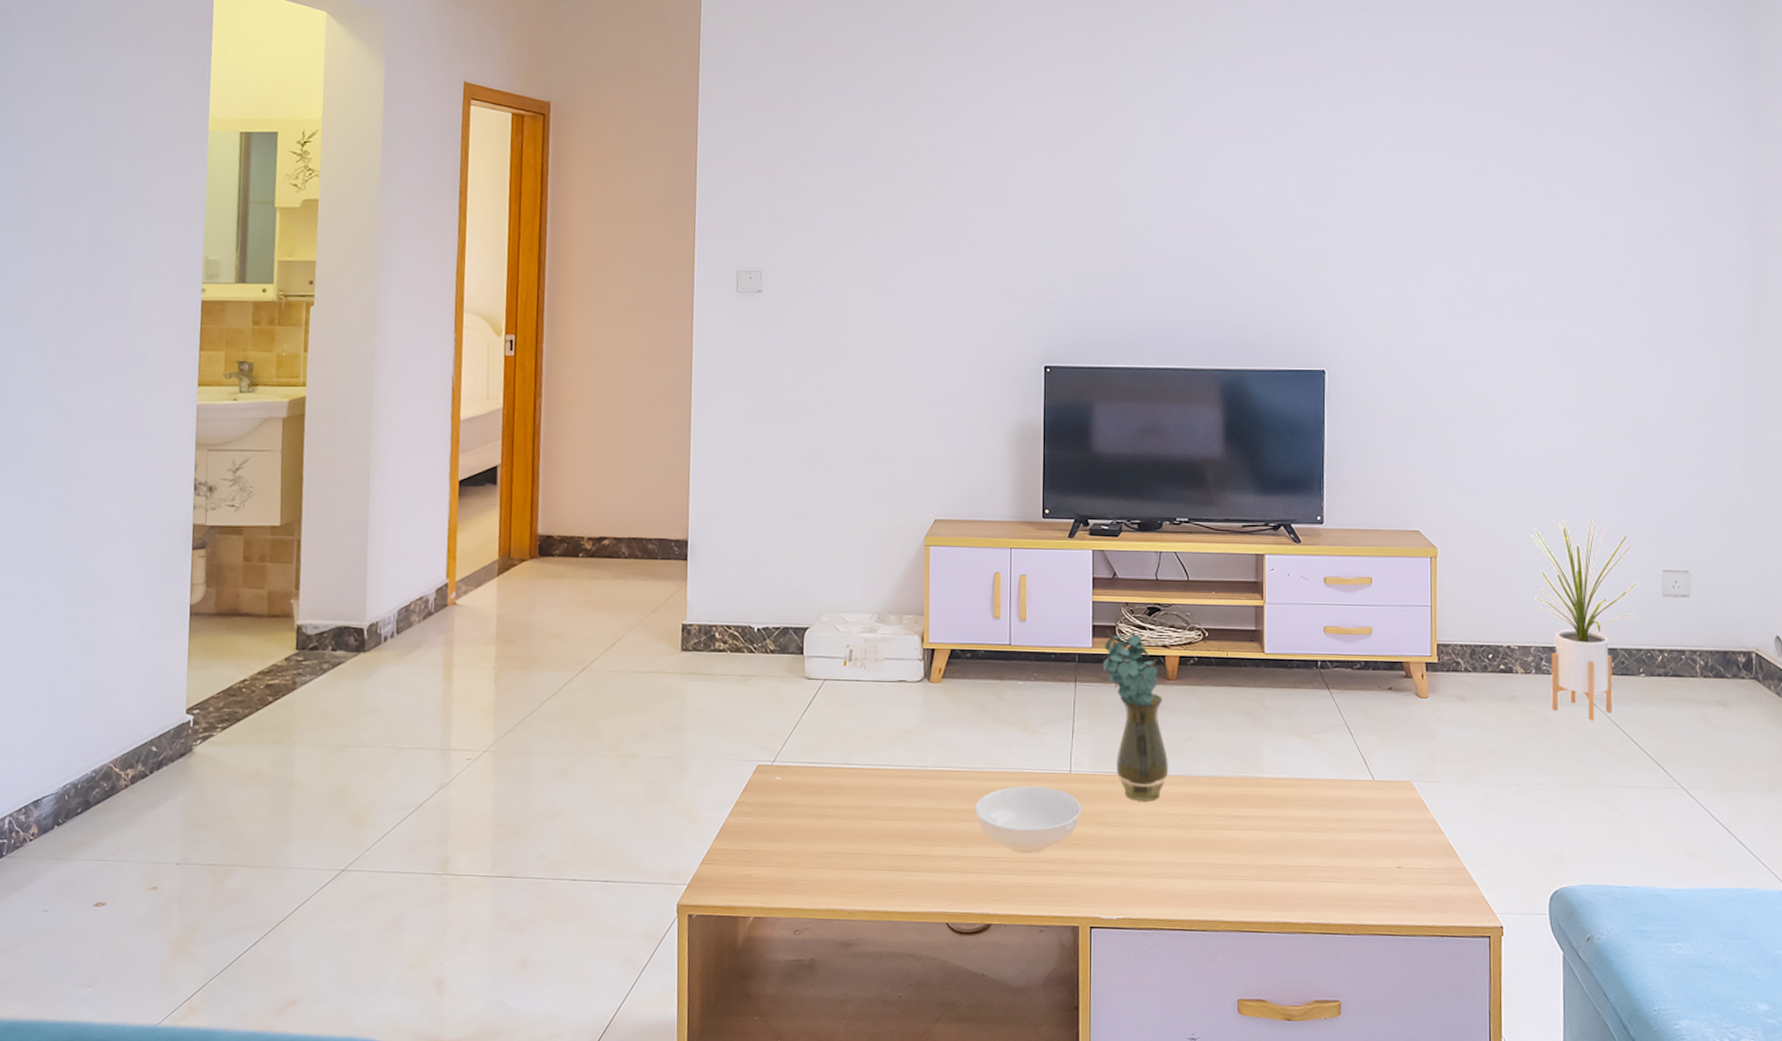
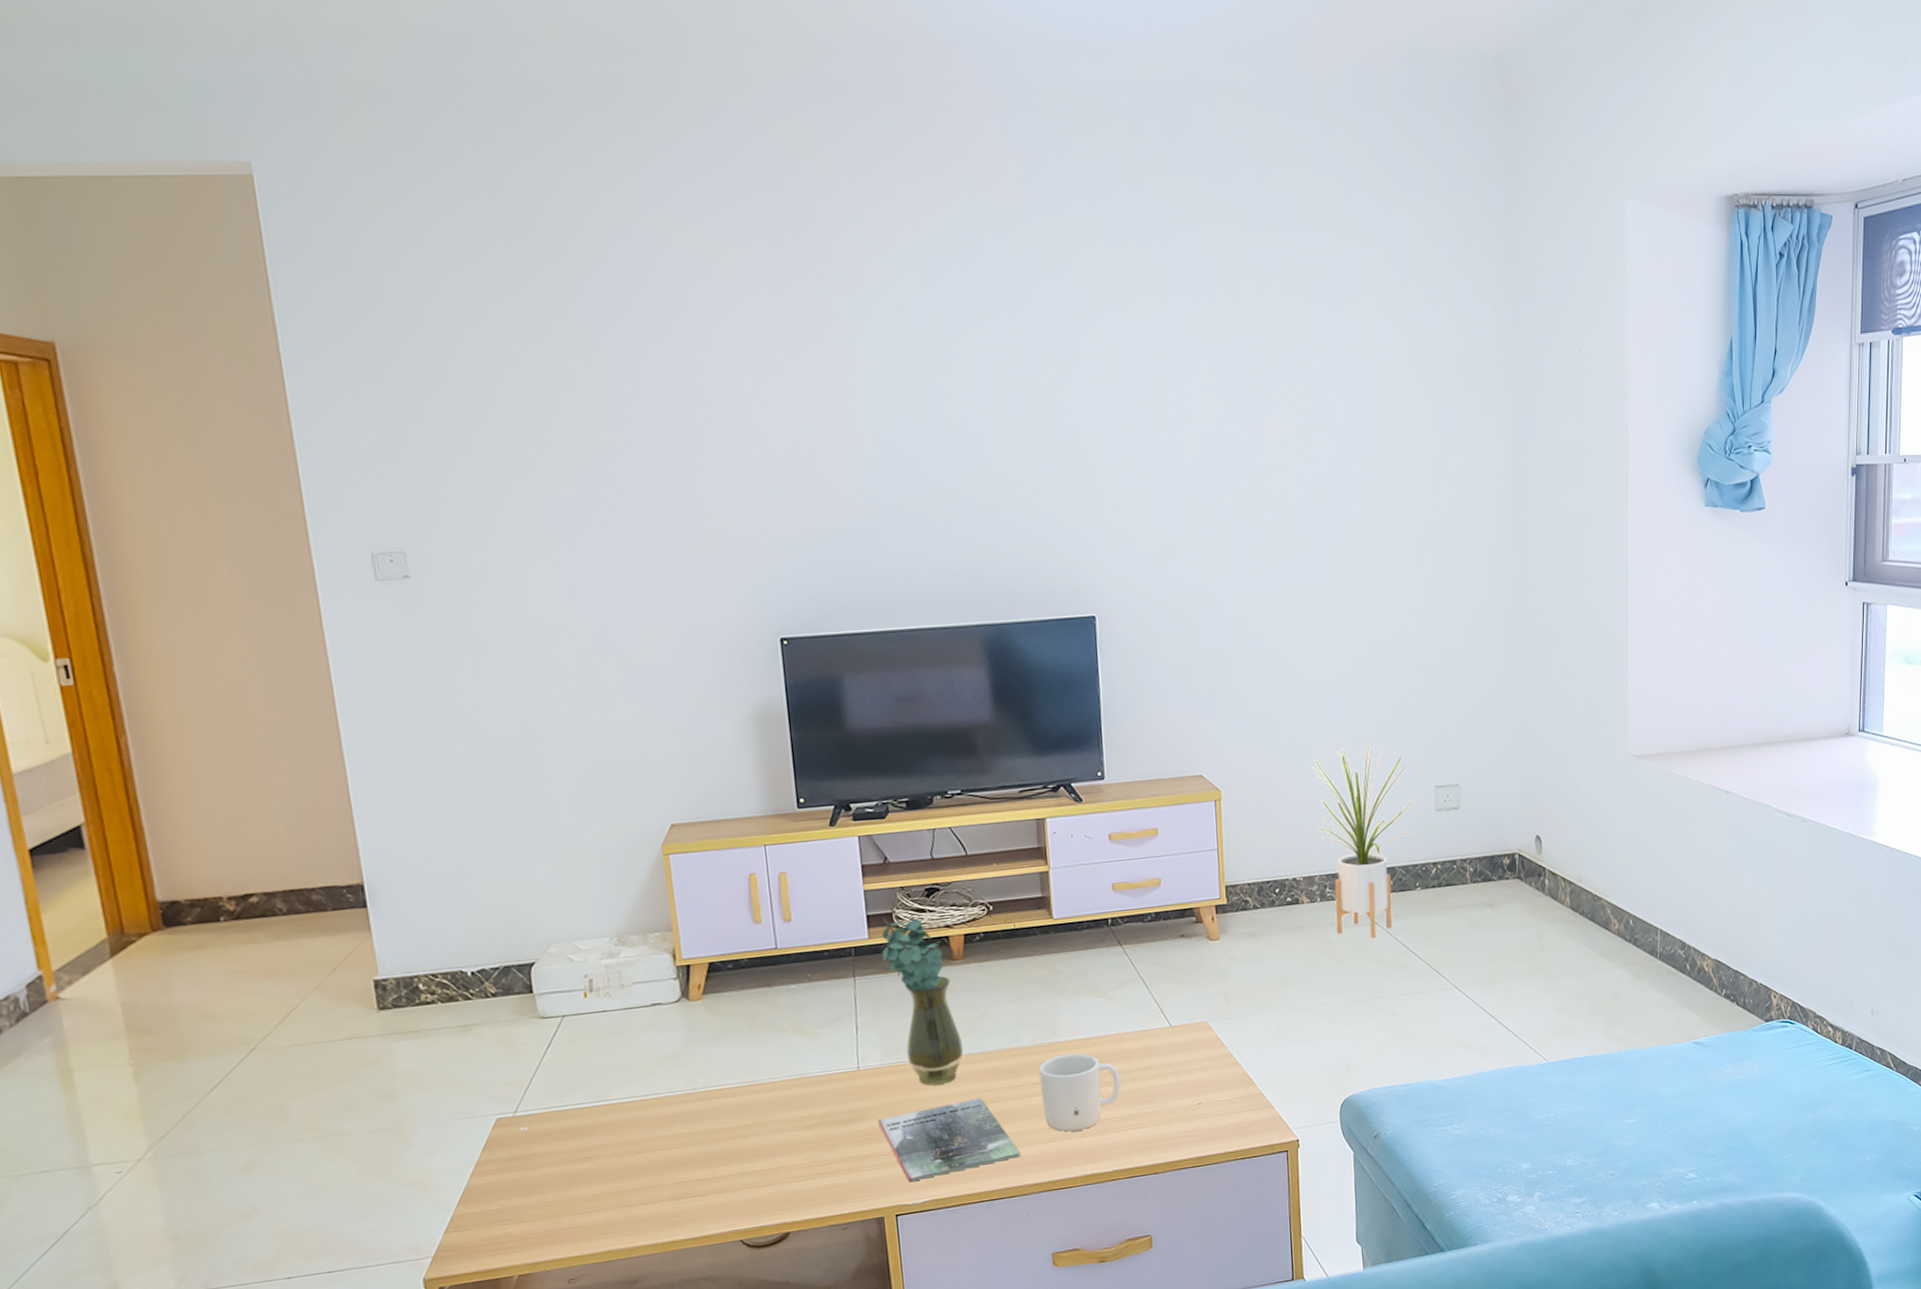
bowl: present [974,785,1082,854] -> none [757,1087,875,1158]
magazine: none [1083,821,1215,896] -> present [878,1097,1021,1183]
mug: none [1239,791,1319,873] -> present [1038,1053,1121,1132]

